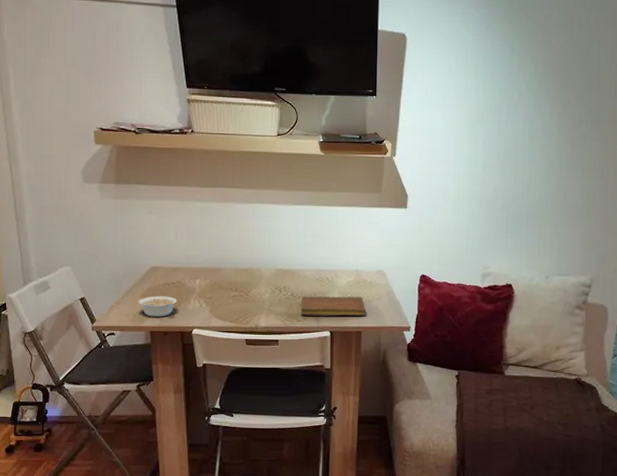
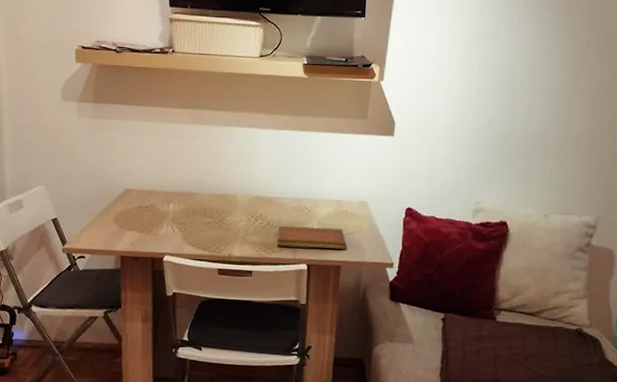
legume: present [138,296,178,317] -> none [110,219,150,242]

